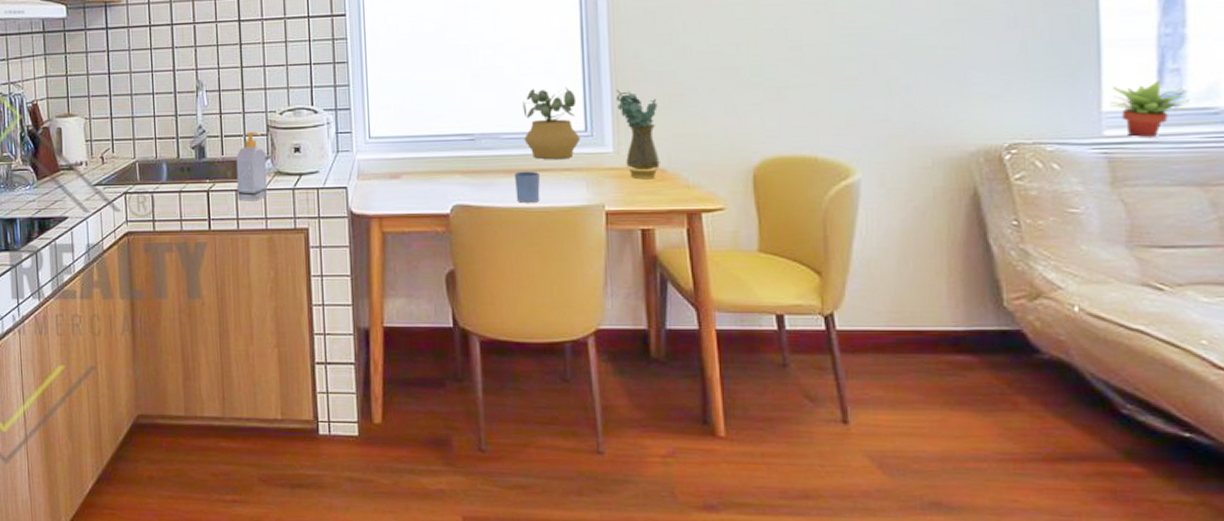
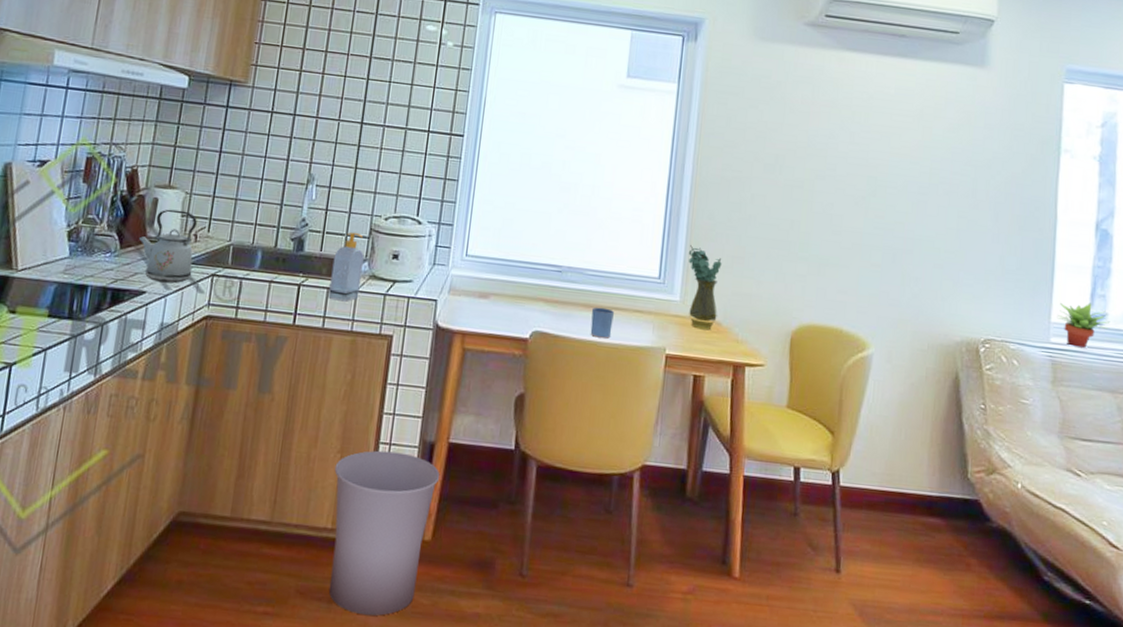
kettle: none [51,136,106,208] -> present [138,209,197,284]
waste bin: none [274,341,381,498] -> present [328,450,440,616]
potted plant: present [523,86,581,160] -> none [605,233,656,301]

